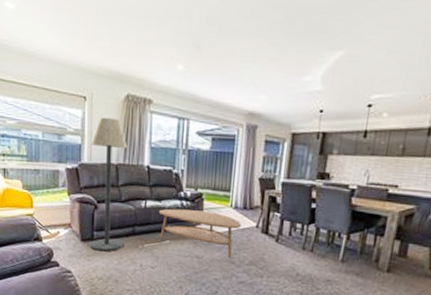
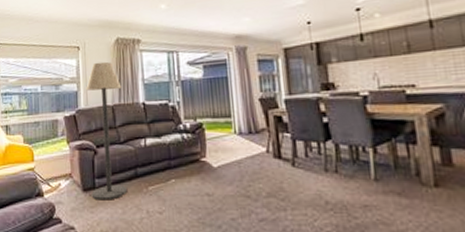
coffee table: present [158,208,241,259] -> none [159,141,249,193]

